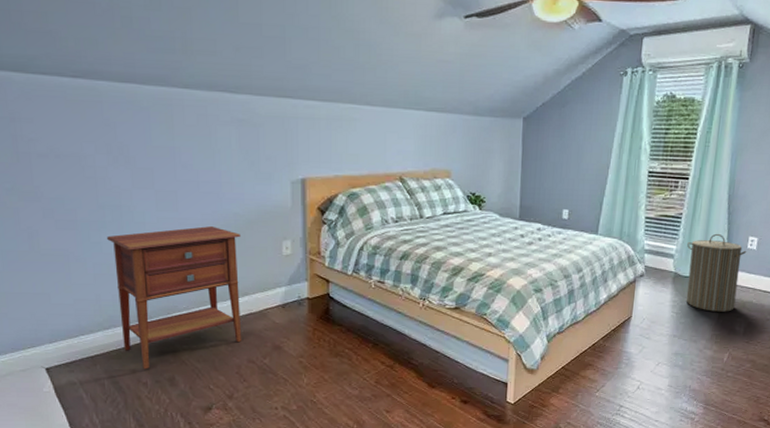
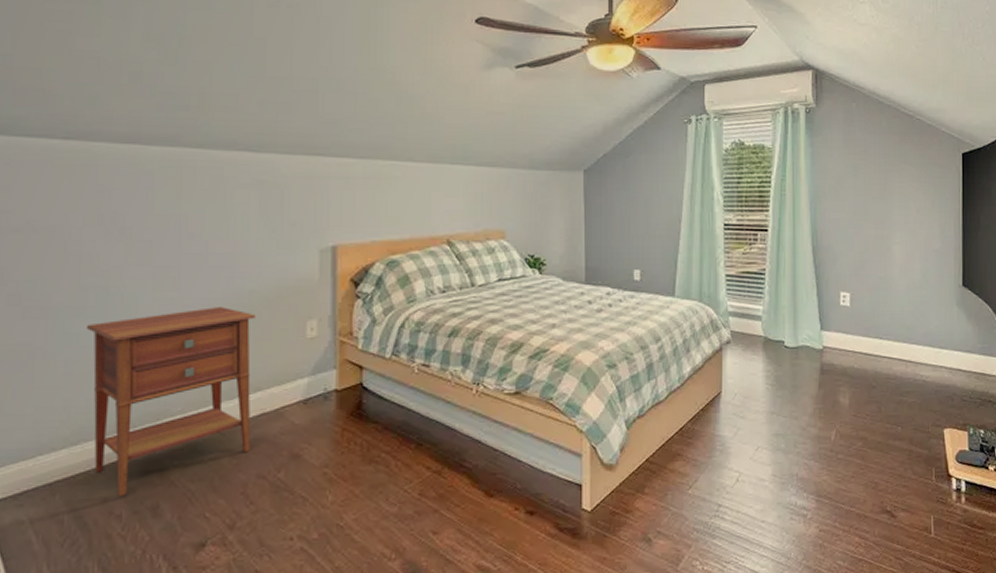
laundry hamper: present [686,233,747,312] -> none [775,290,840,381]

